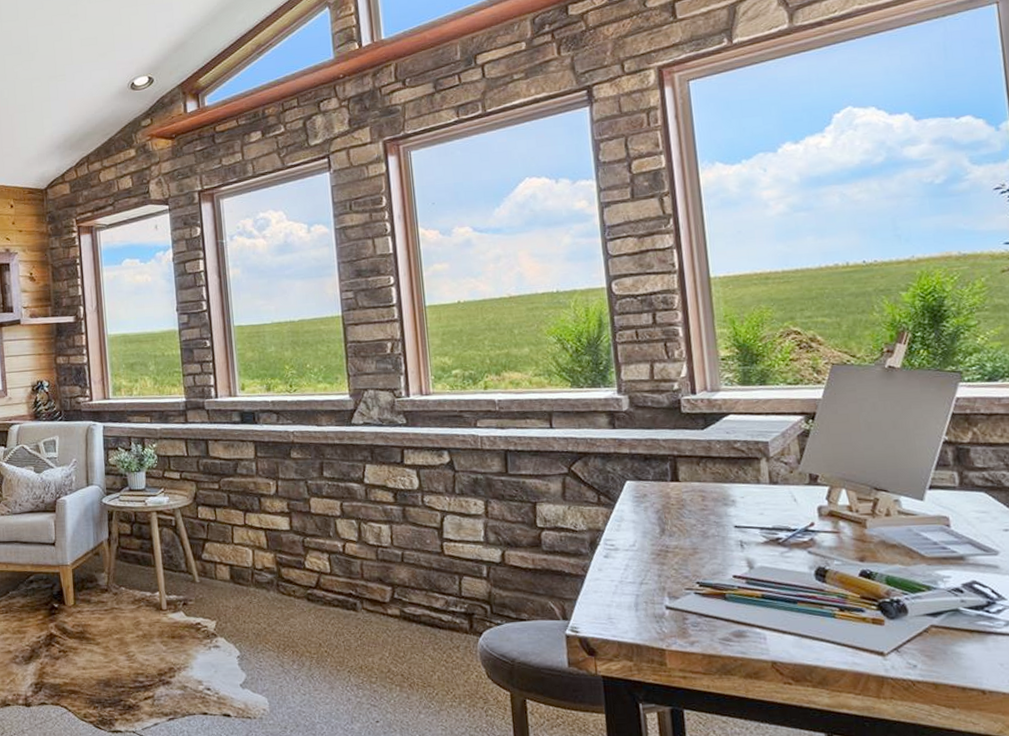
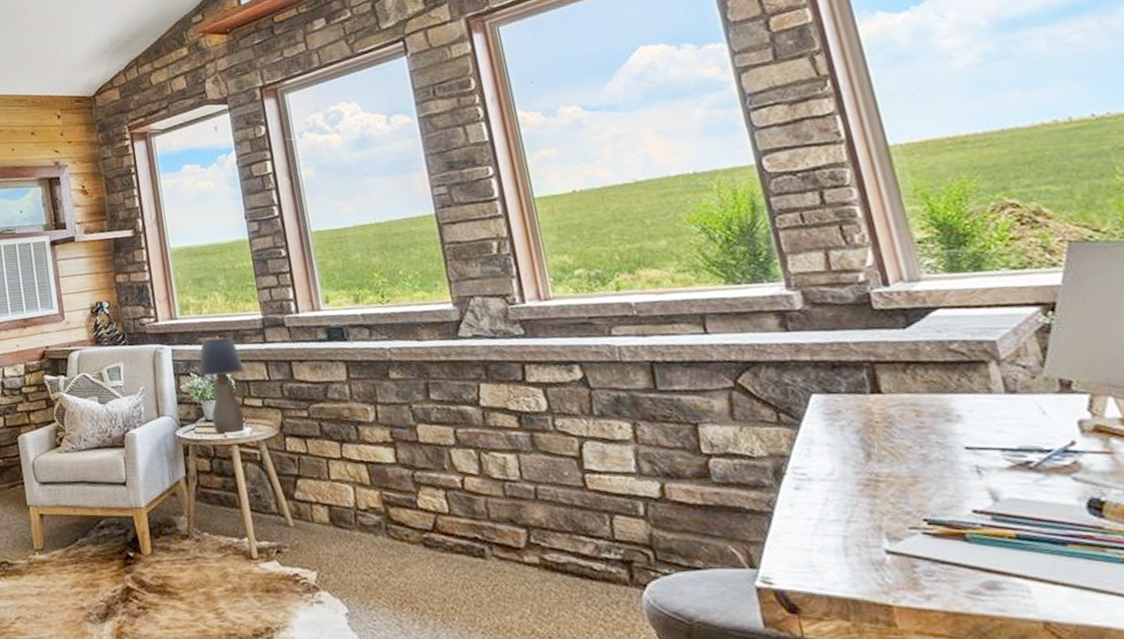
table lamp: none [125,416,167,501] -> present [198,336,245,433]

